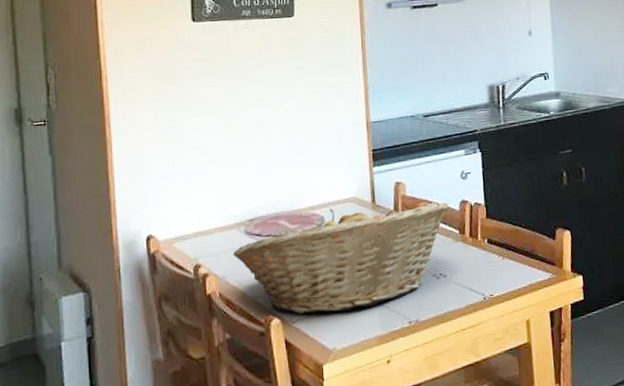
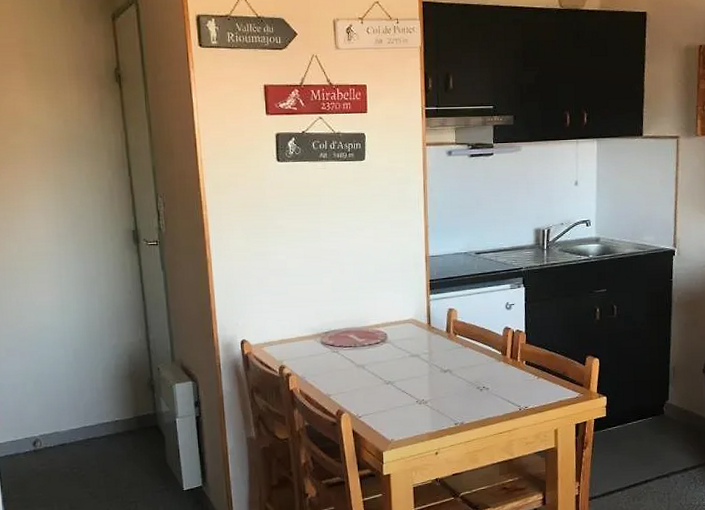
fruit basket: present [233,201,449,314] -> none [311,326,494,411]

